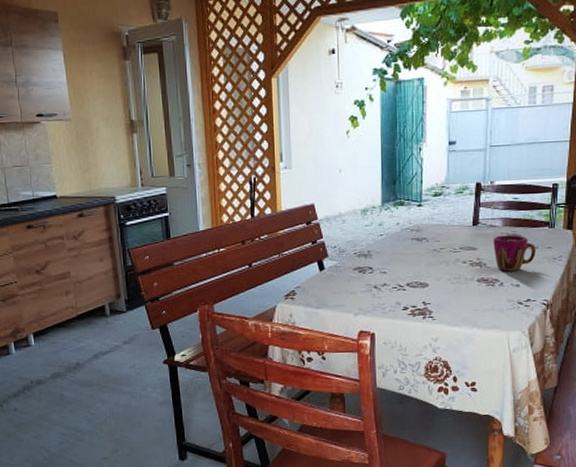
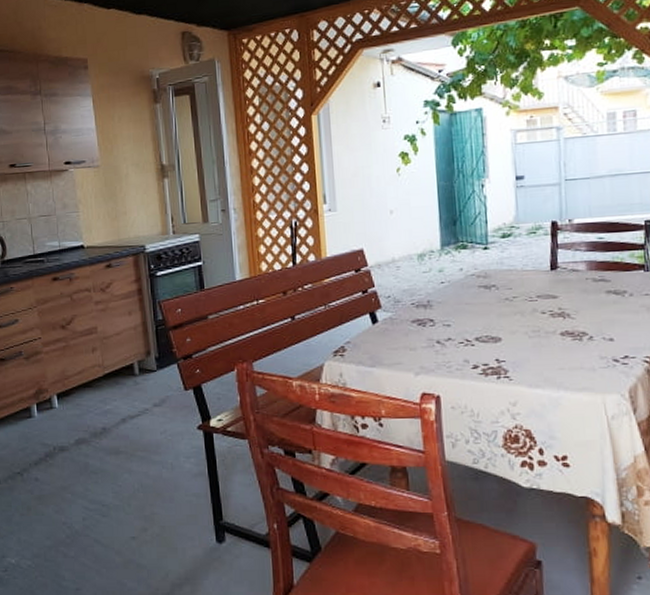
cup: present [493,235,536,272] -> none [577,280,631,323]

